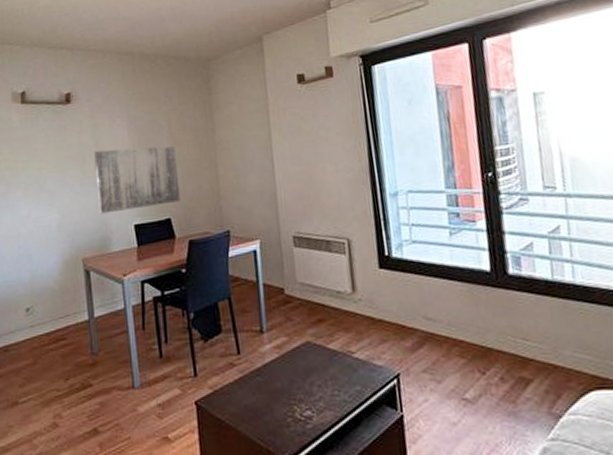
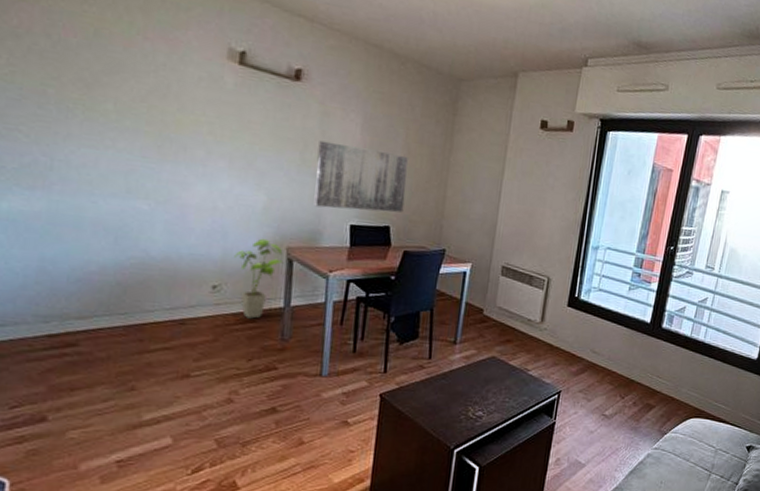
house plant: none [40,254,82,337] -> present [234,238,284,319]

